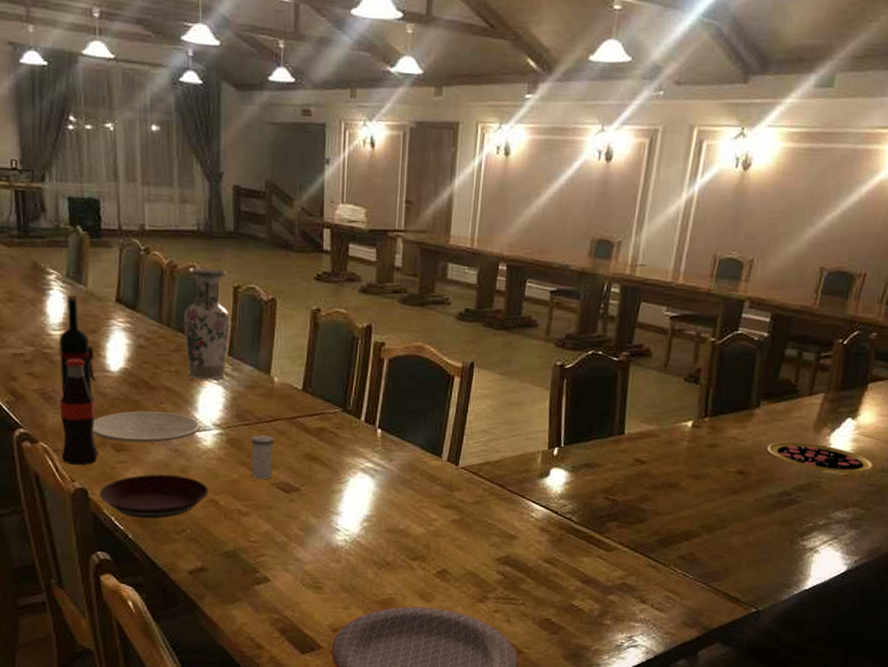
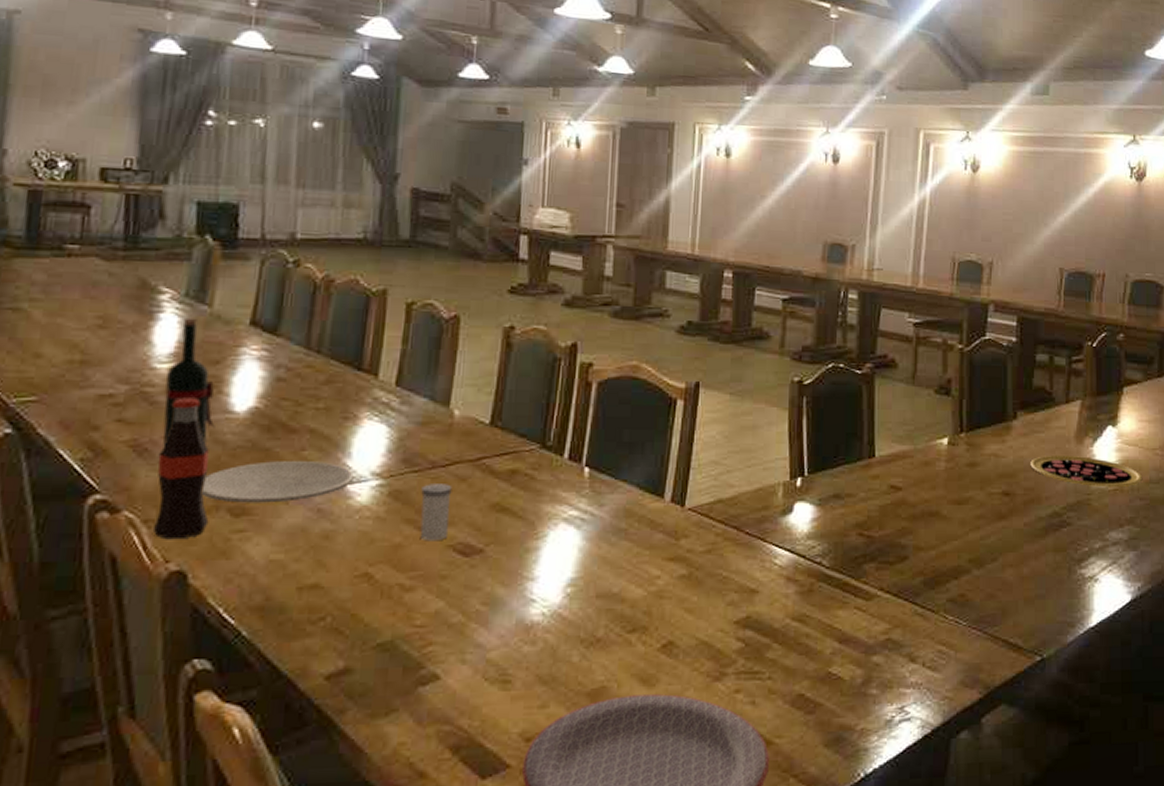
plate: present [99,474,209,519] -> none [203,544,361,607]
vase: present [183,267,231,380] -> none [339,281,401,418]

